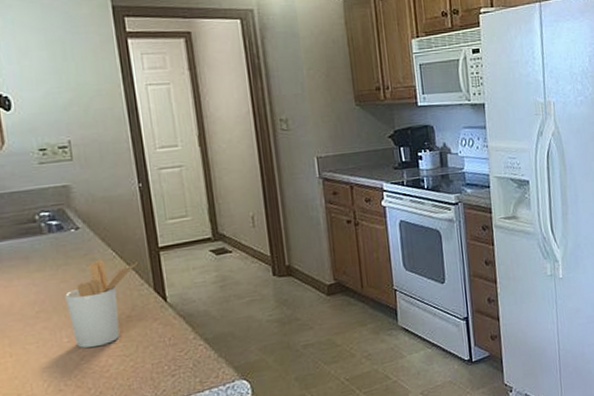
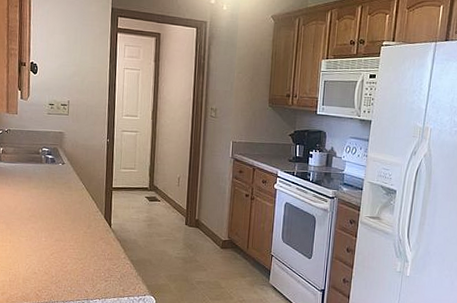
utensil holder: present [65,259,138,349] -> none [48,188,97,249]

